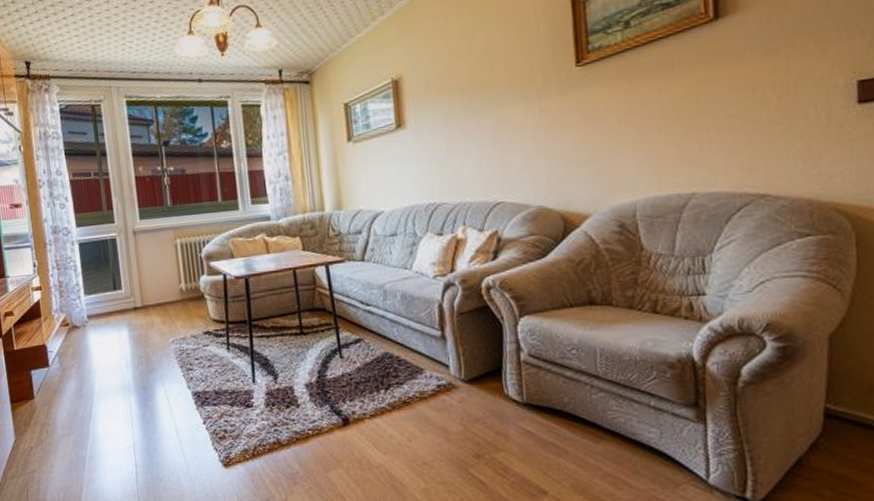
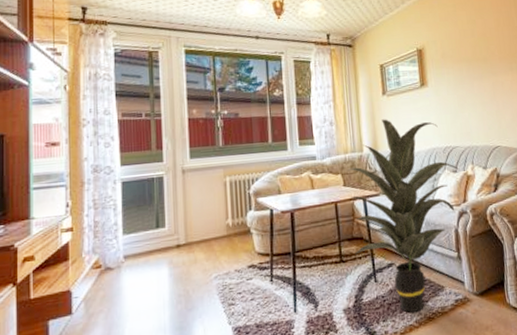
indoor plant: none [304,171,447,394] -> present [345,119,460,313]

